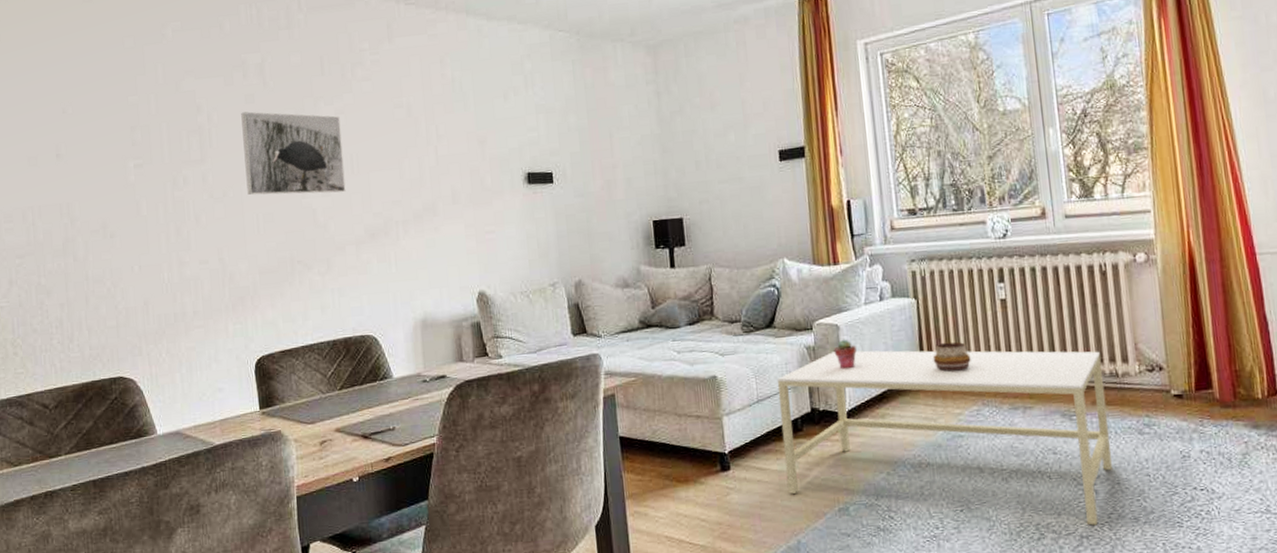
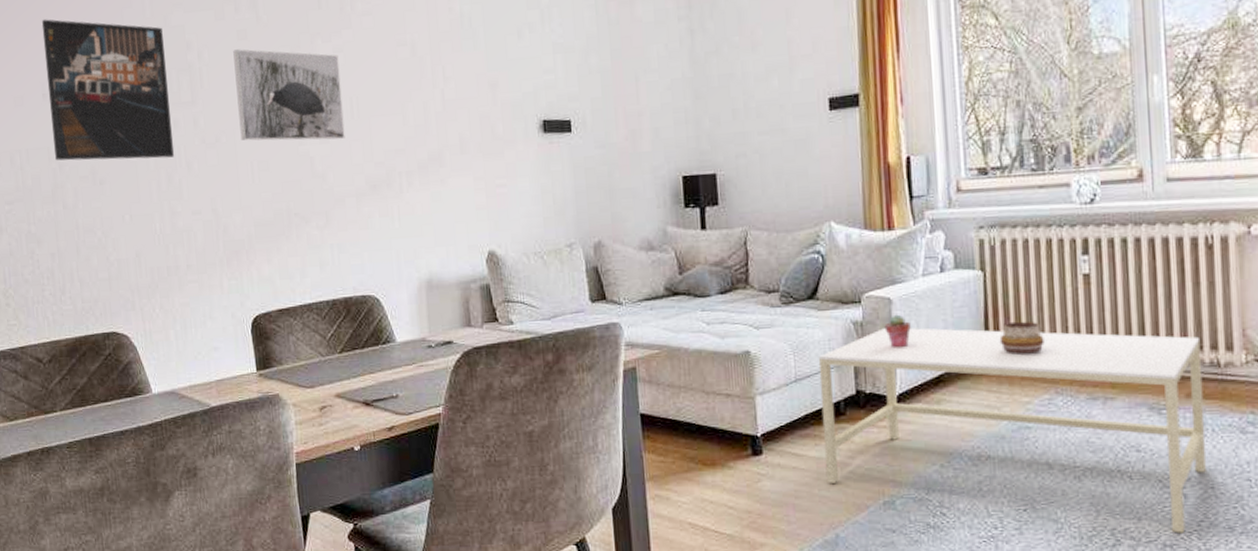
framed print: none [57,85,183,216] -> present [41,19,174,161]

